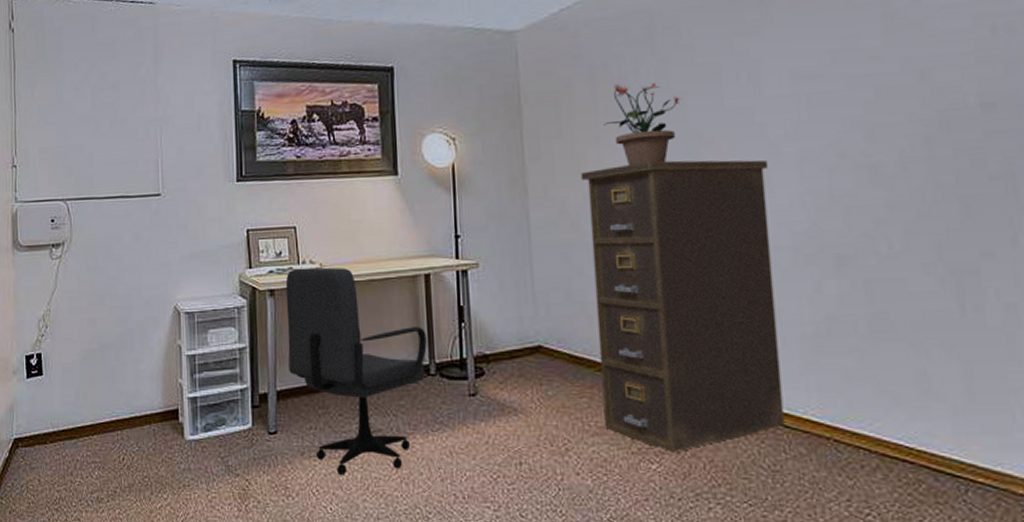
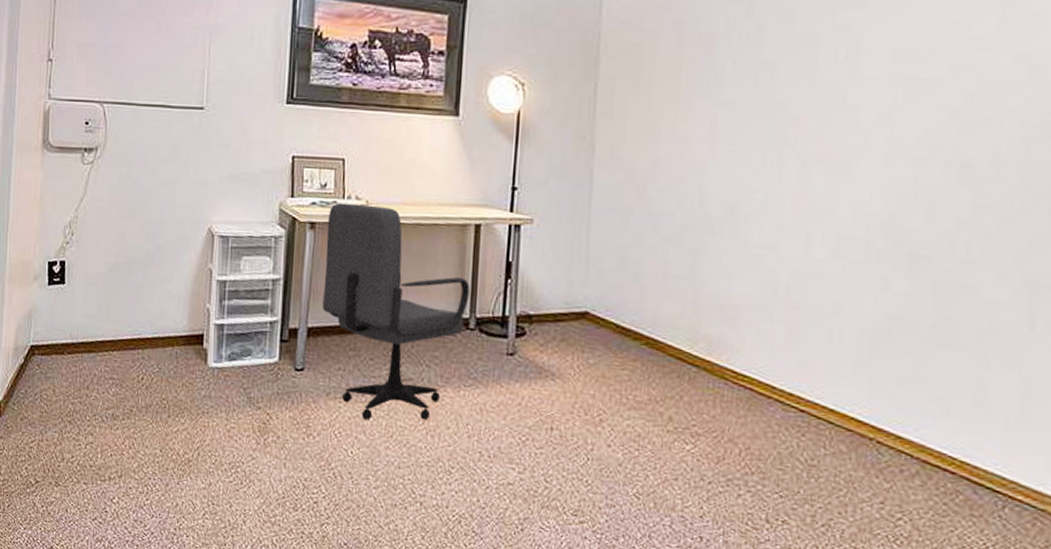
filing cabinet: present [581,160,785,453] -> none [643,131,854,436]
potted plant: present [603,83,681,167] -> none [685,44,771,135]

